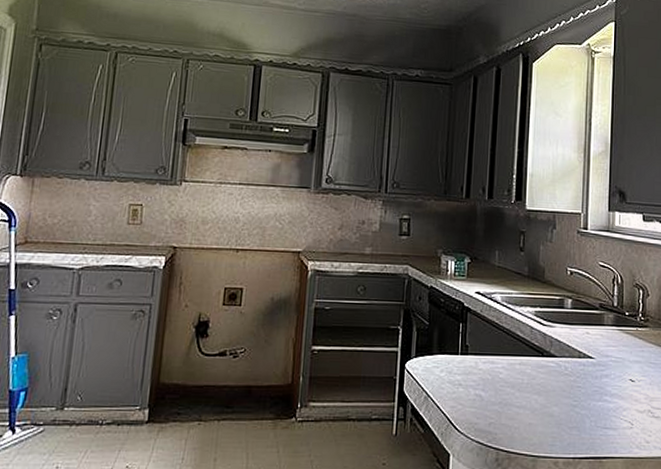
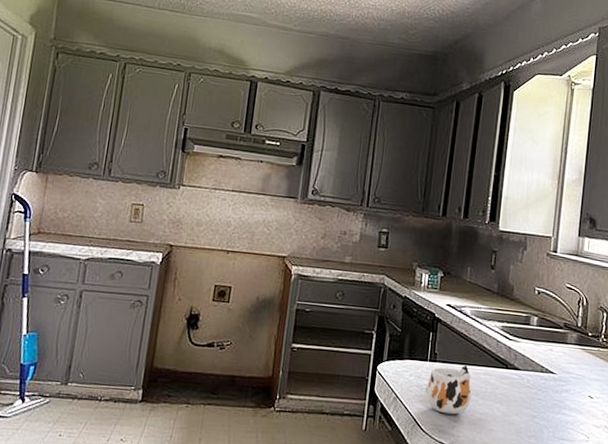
mug: none [458,355,508,411] -> present [425,365,472,415]

